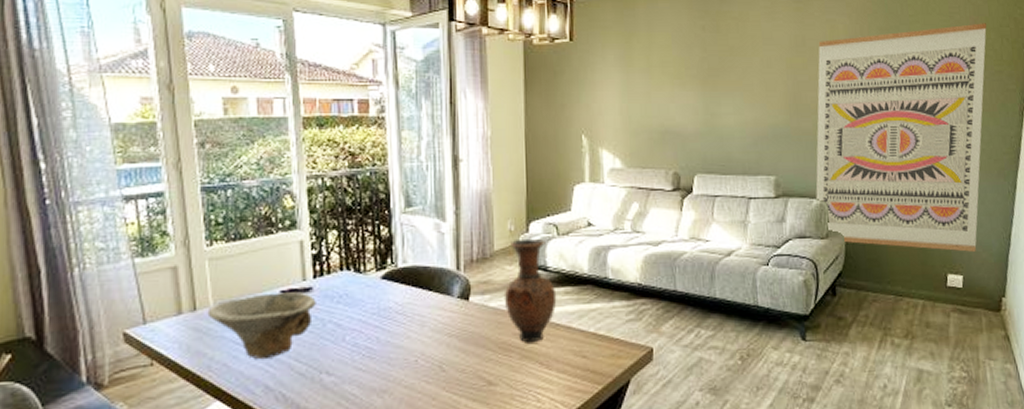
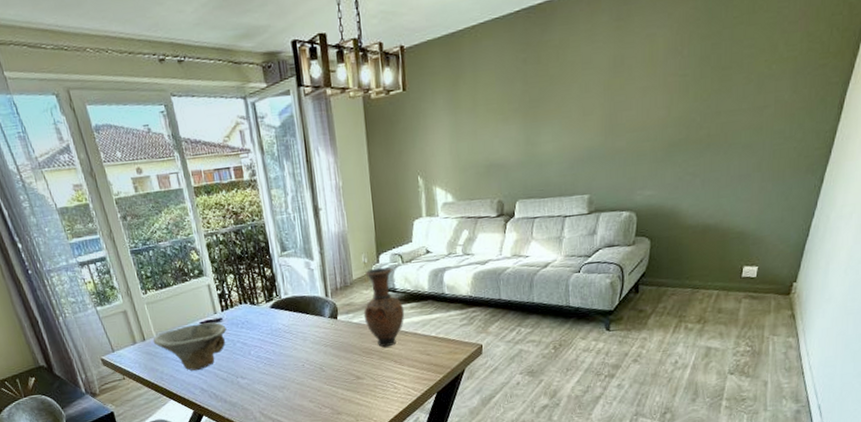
wall art: present [815,23,987,252] -> none [626,14,817,248]

